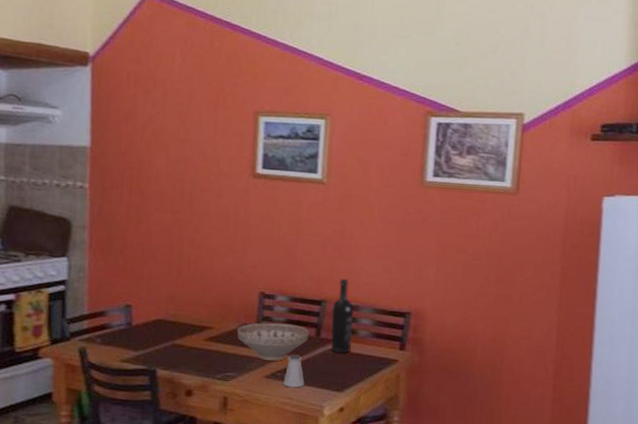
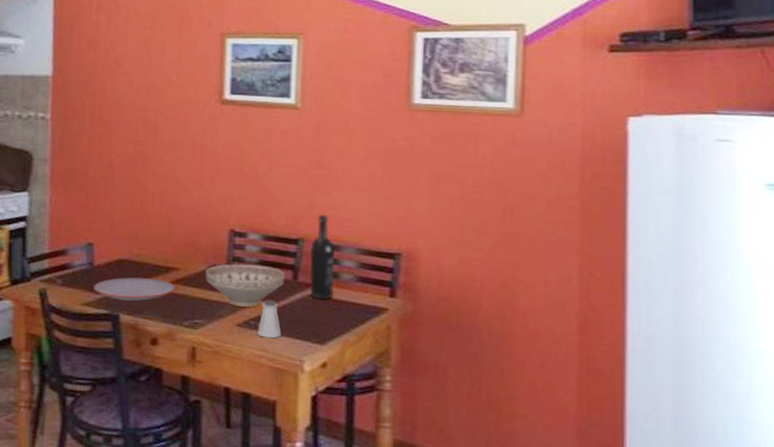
plate: none [132,335,209,357] -> present [93,277,175,301]

